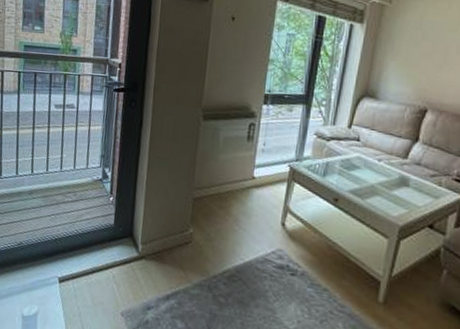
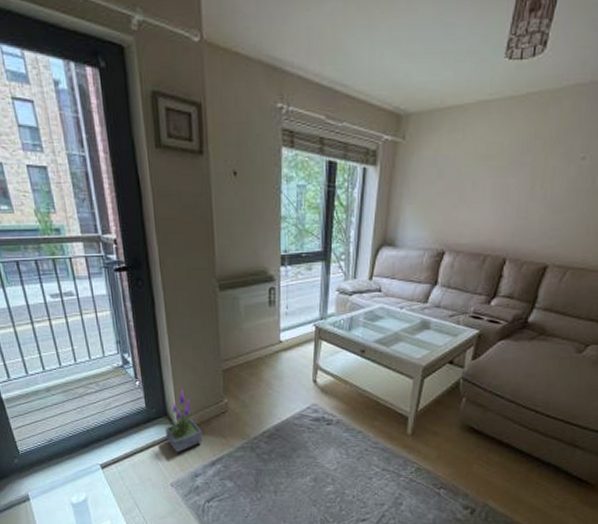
potted plant: none [127,212,163,279] -> present [165,390,203,452]

